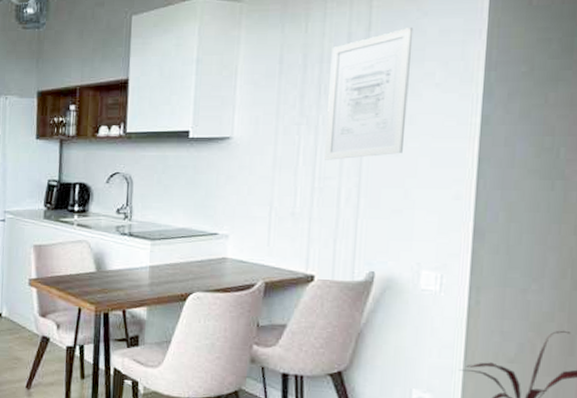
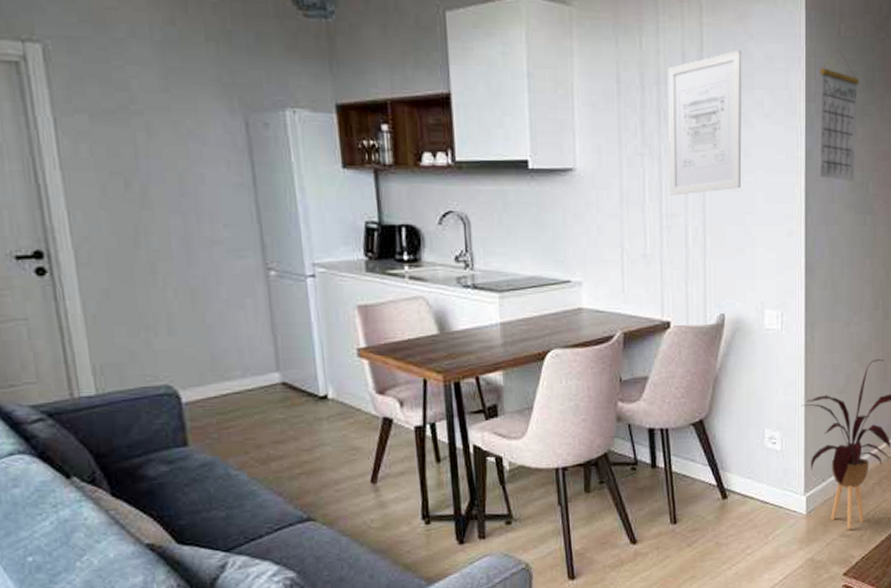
calendar: none [496,18,553,146] -> present [819,48,859,181]

